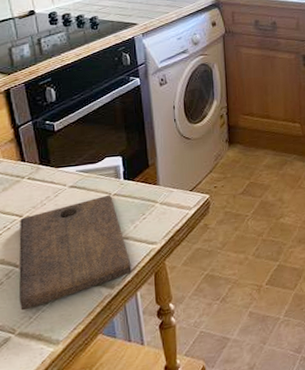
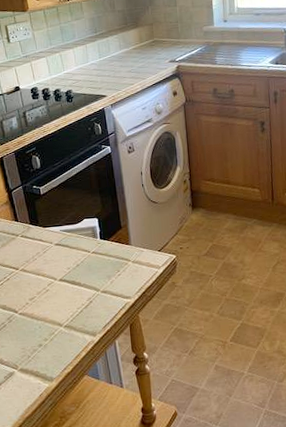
cutting board: present [18,194,132,311] -> none [16,252,110,350]

